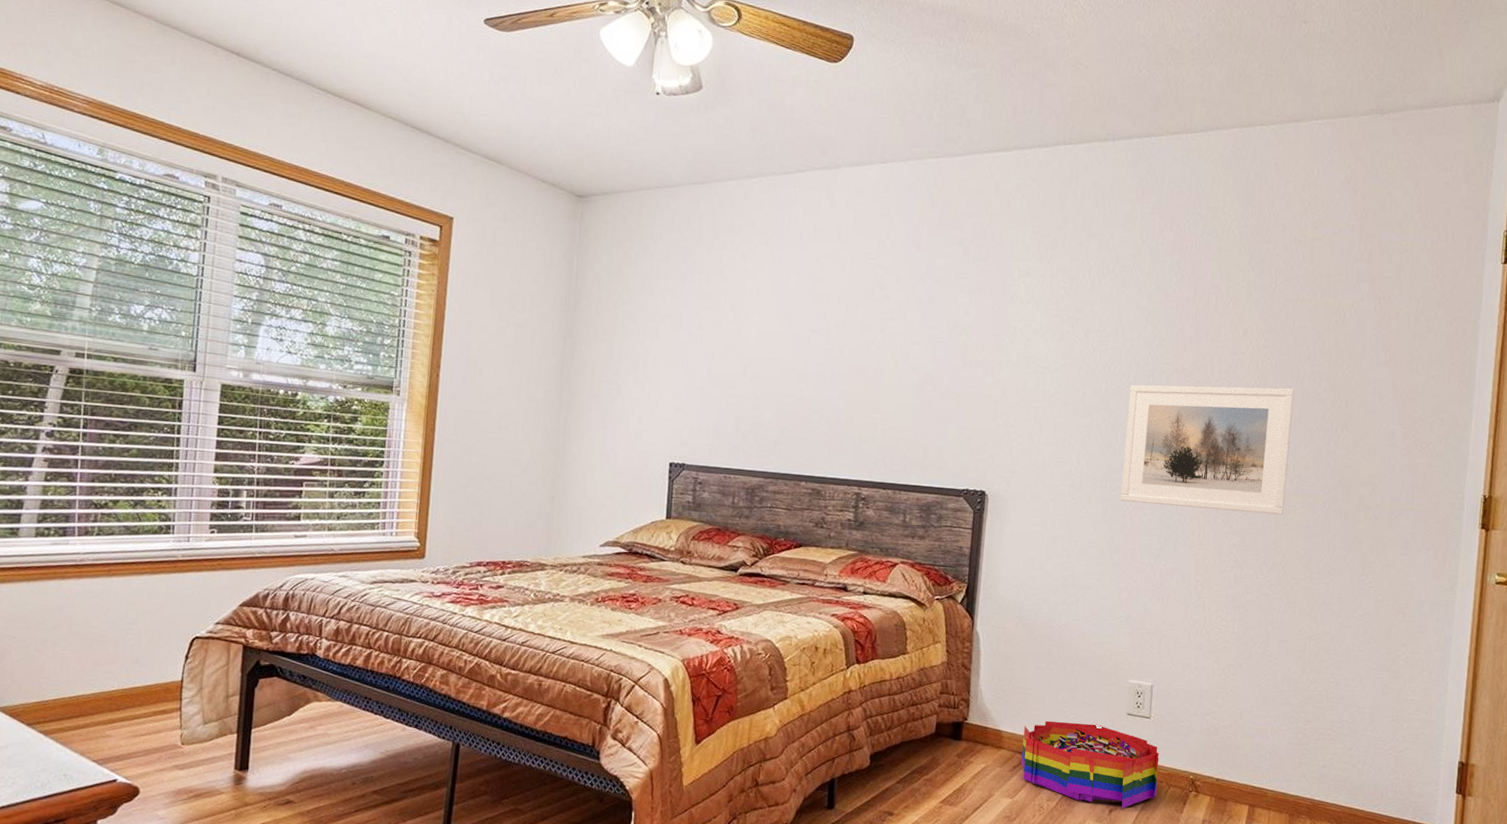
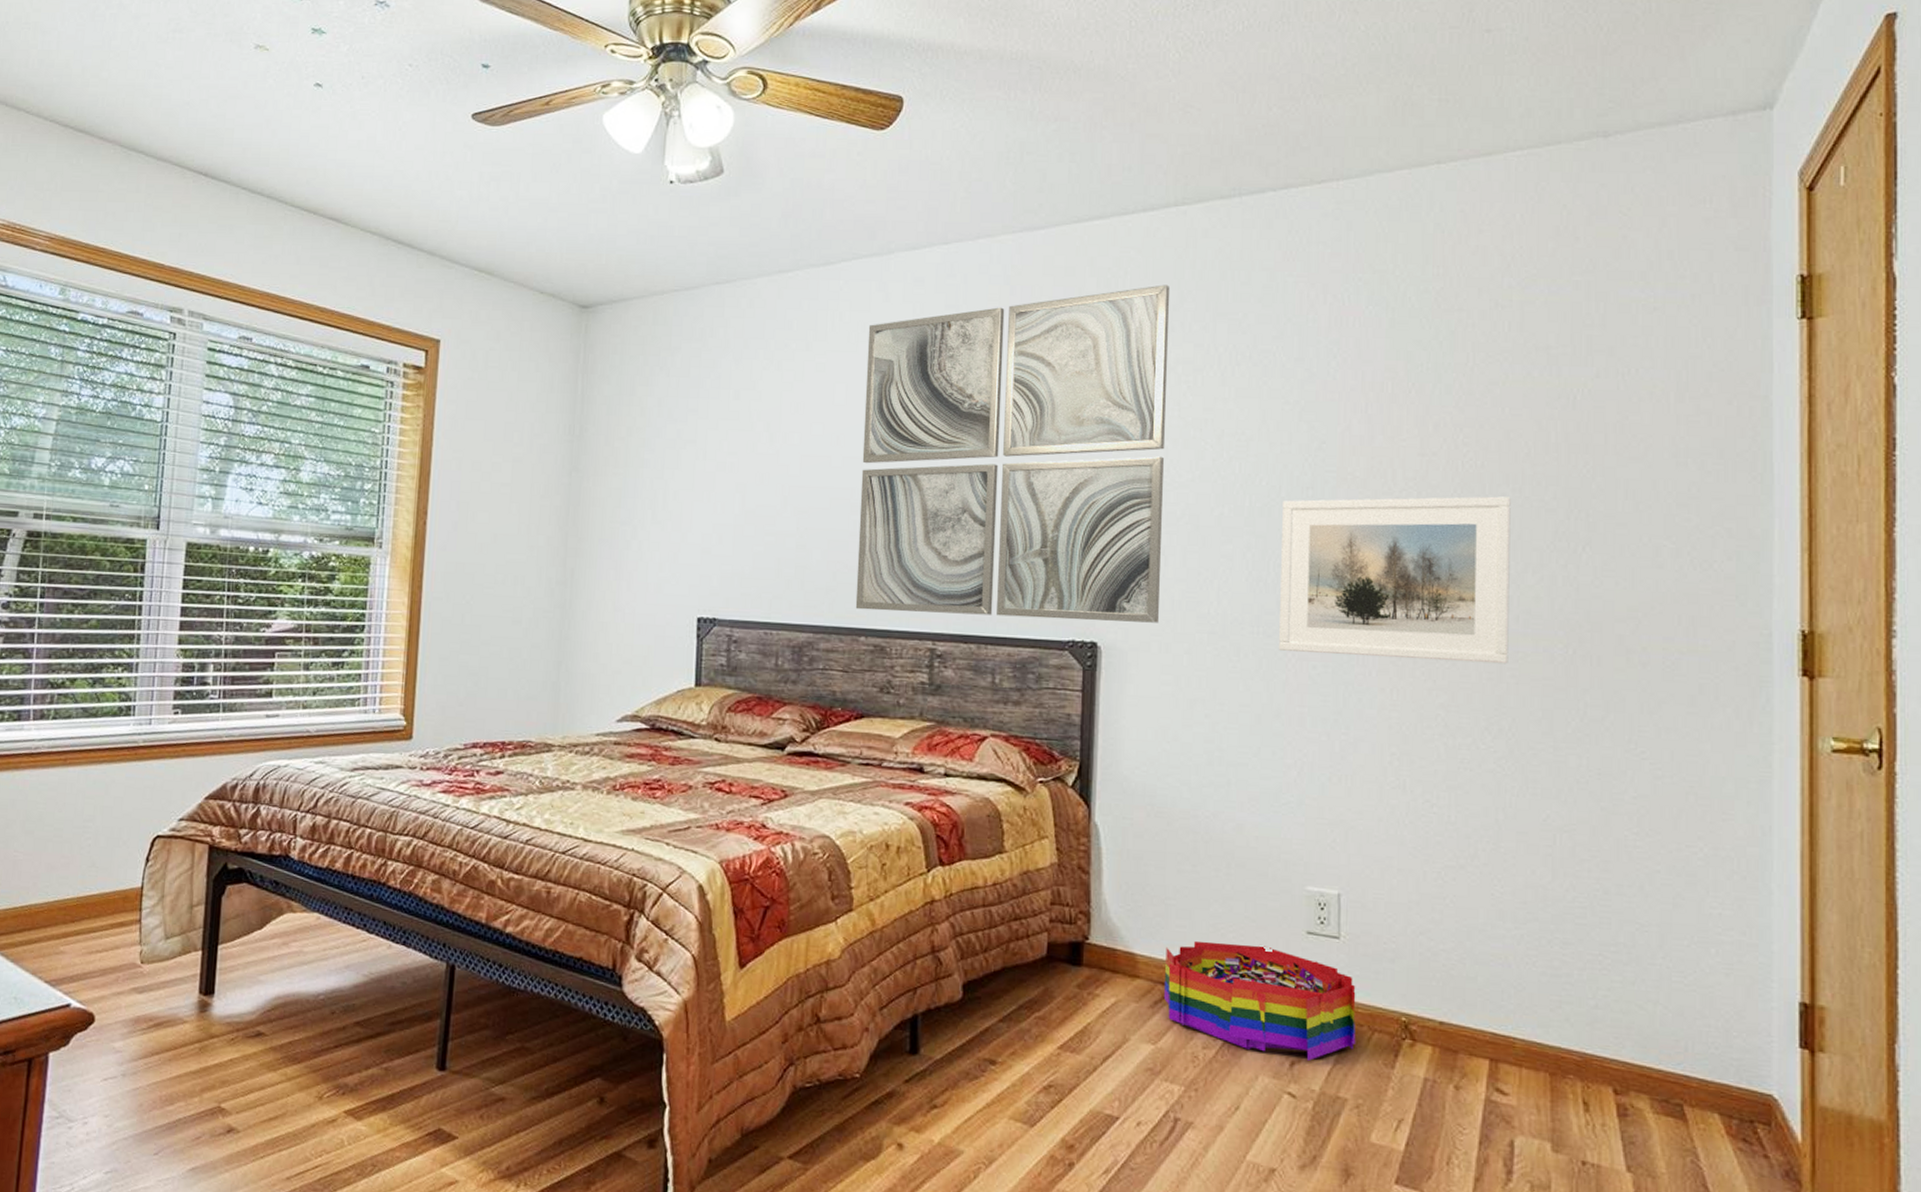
wall art: none [798,208,1056,477] -> present [855,284,1171,623]

